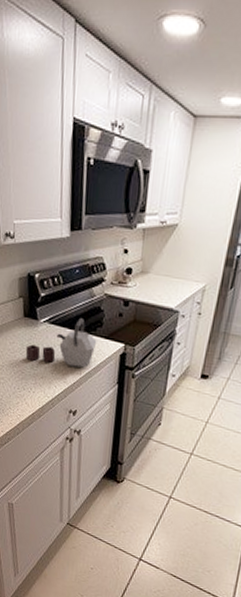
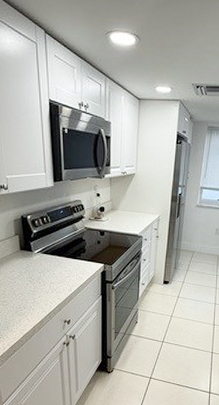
kettle: present [25,317,97,368] -> none [24,246,82,286]

